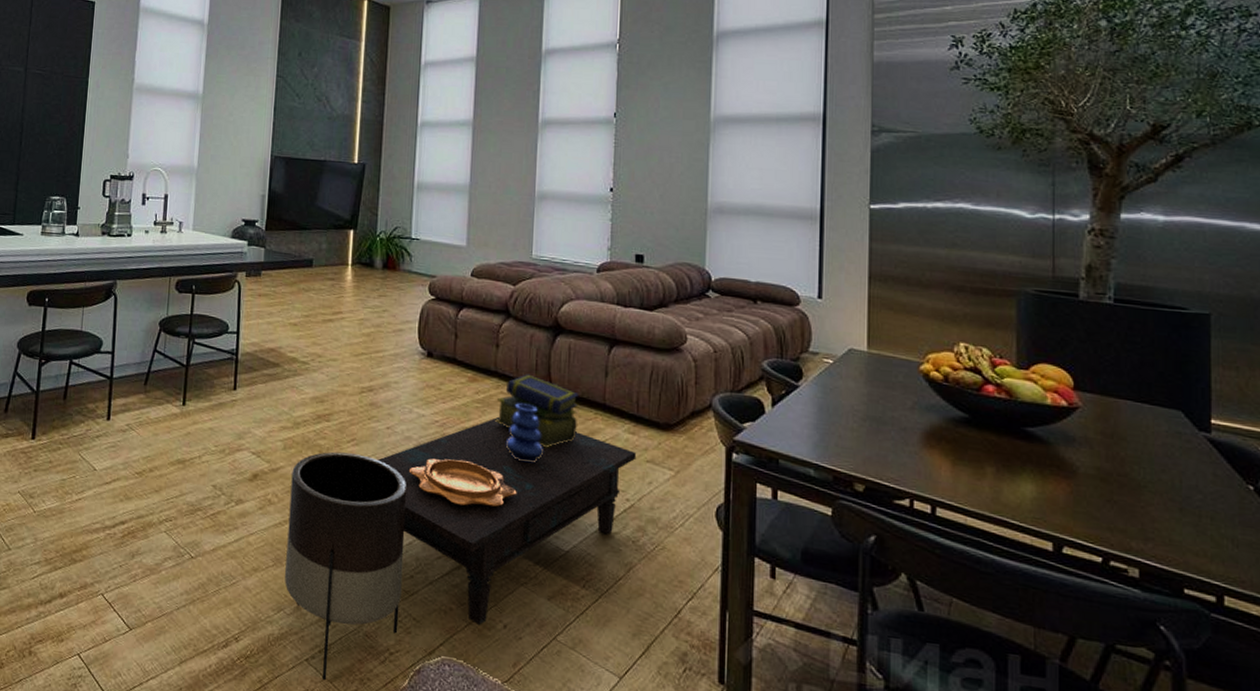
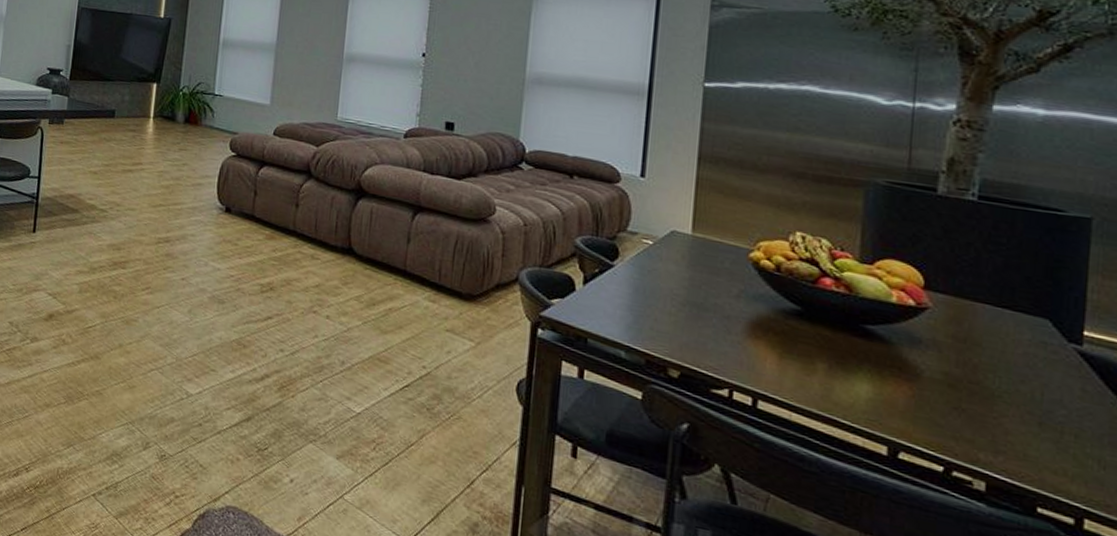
planter: present [285,451,407,681] -> none [75,298,200,517]
coffee table: present [378,416,637,626] -> none [171,275,436,478]
decorative bowl: present [408,458,517,507] -> none [201,311,310,364]
stack of books: present [495,374,580,448] -> none [291,235,380,310]
vase: present [505,403,543,463] -> none [300,263,339,324]

